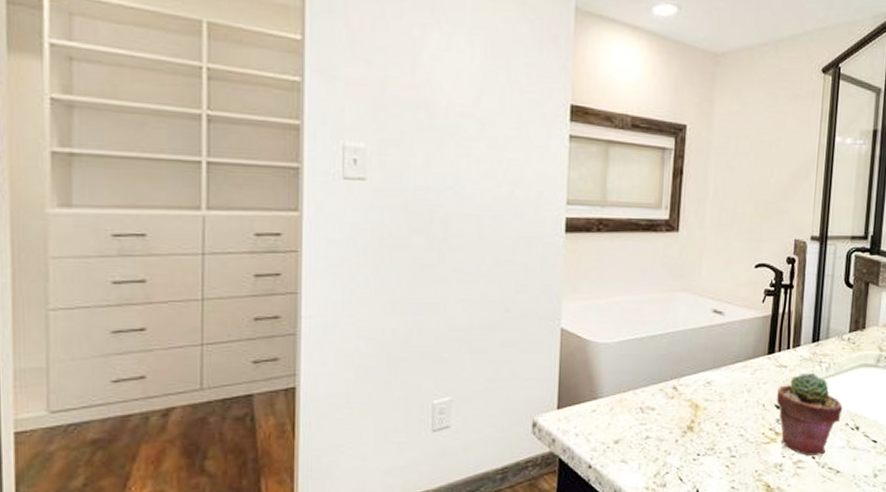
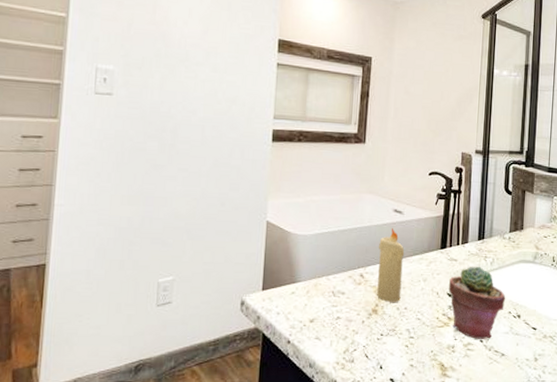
candle: none [693,332,726,417] -> present [377,228,405,302]

